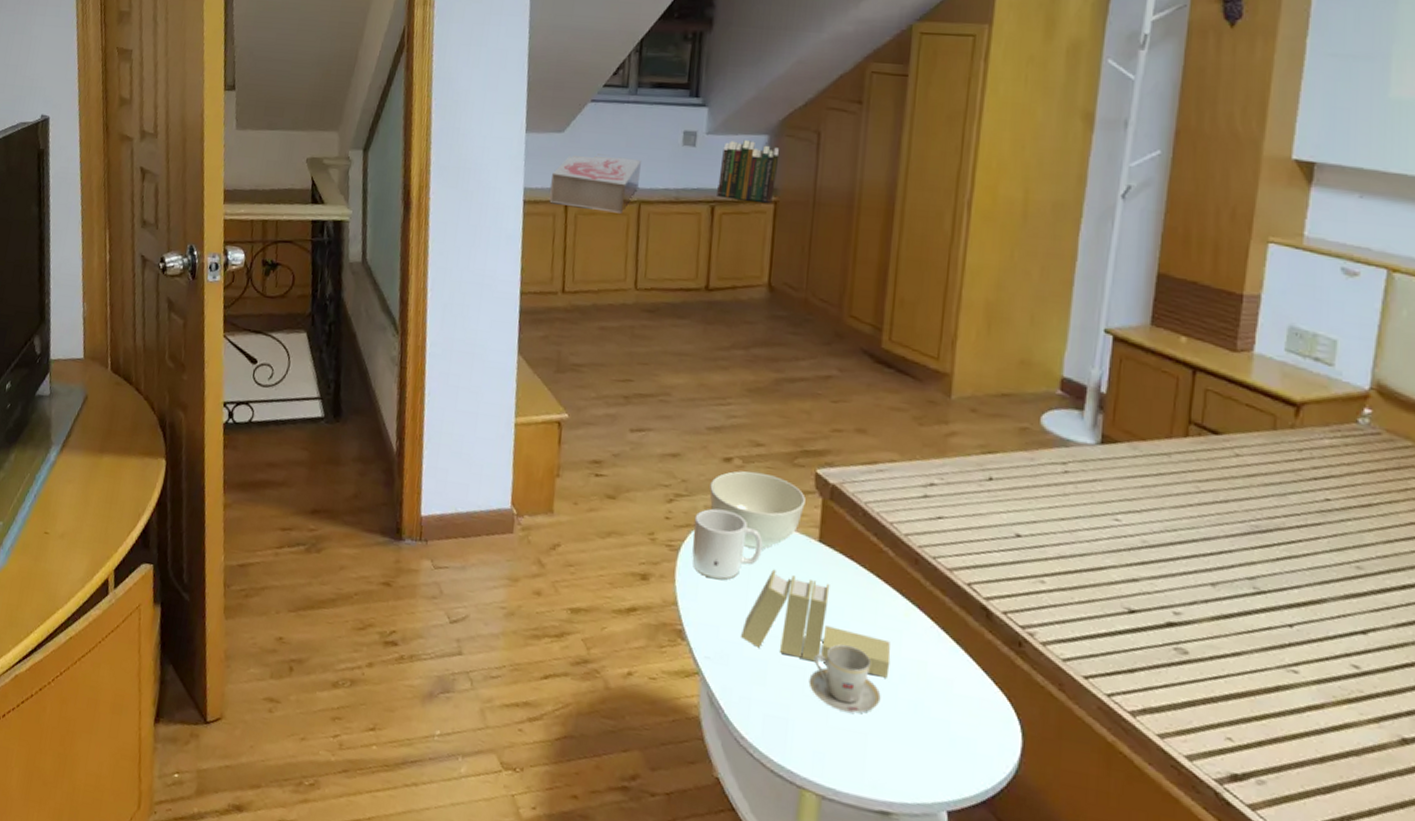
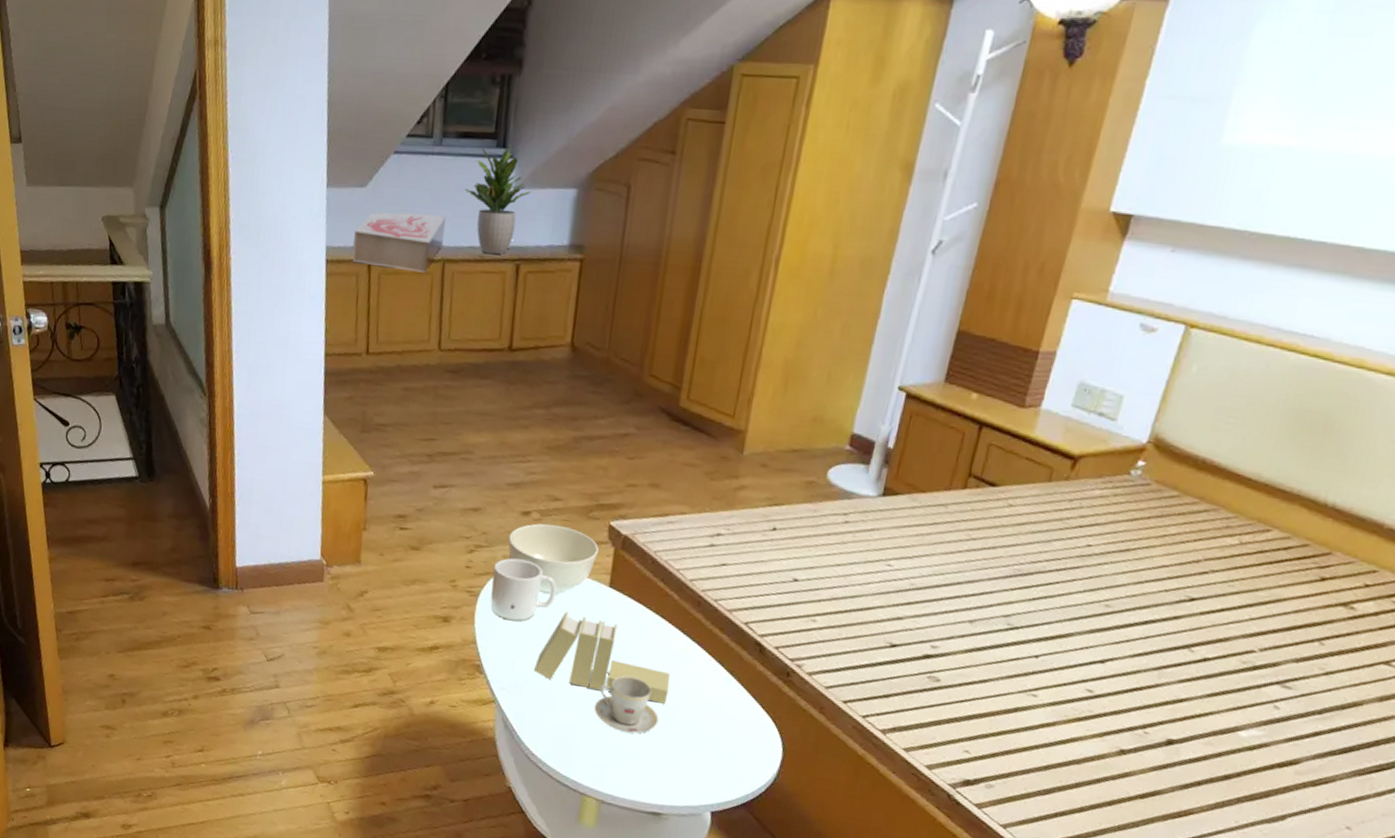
potted plant: none [660,94,724,196] -> present [465,144,532,254]
books: present [717,140,780,204] -> none [522,194,589,262]

